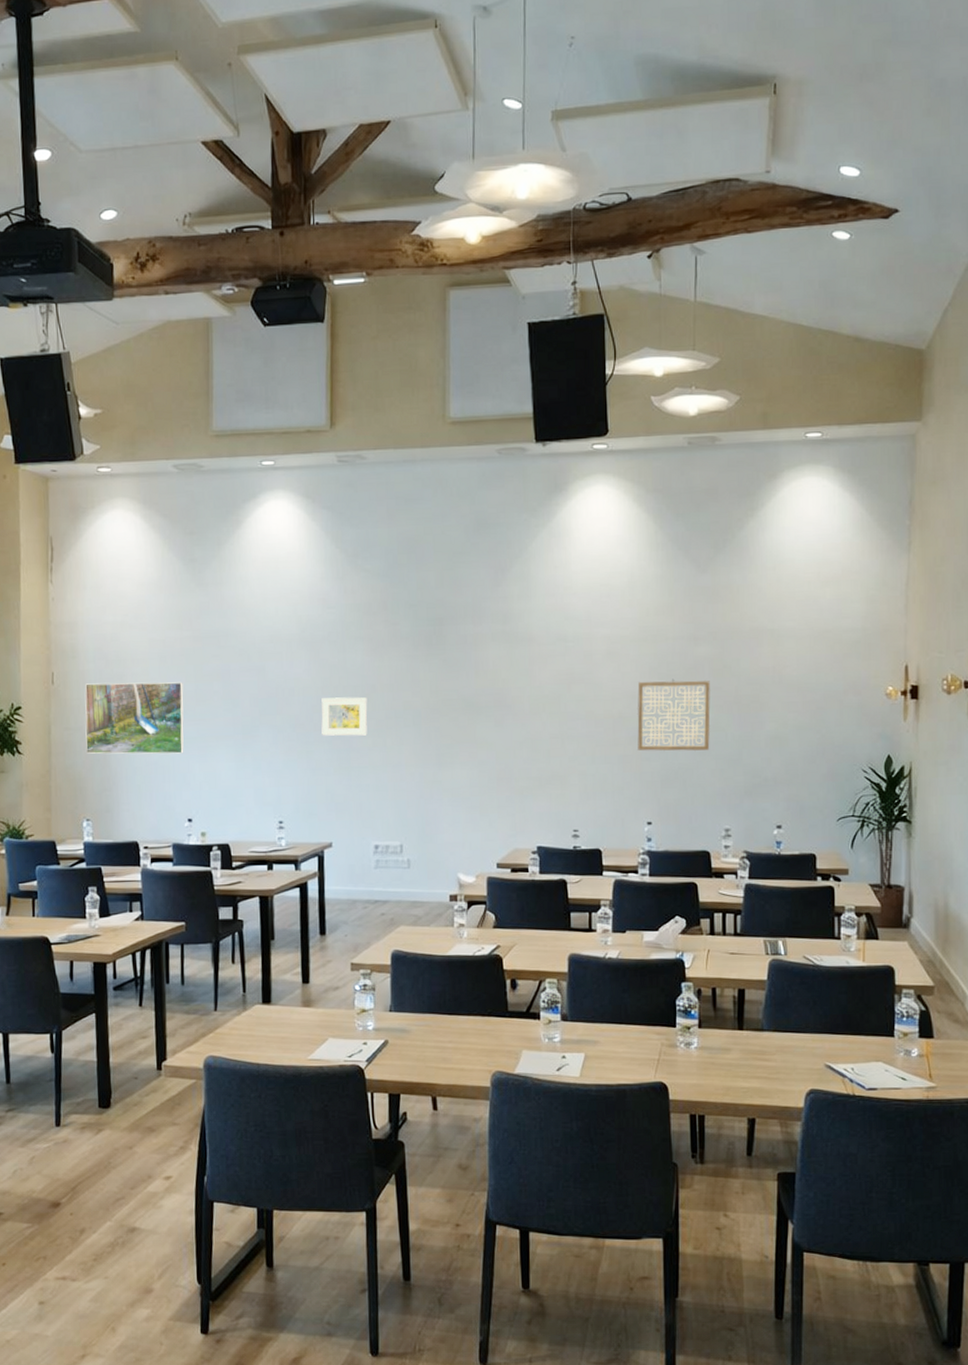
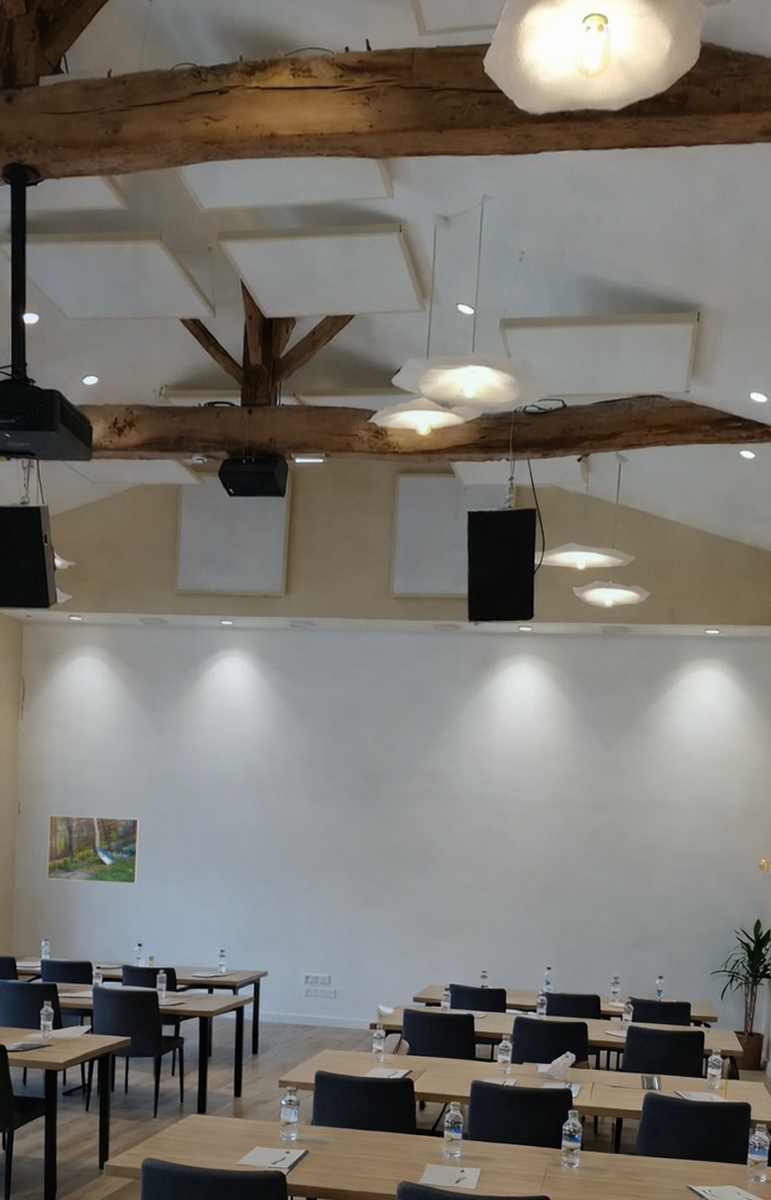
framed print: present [321,697,368,736] -> none [263,841,306,877]
wall art: present [637,678,711,752] -> none [543,841,609,907]

